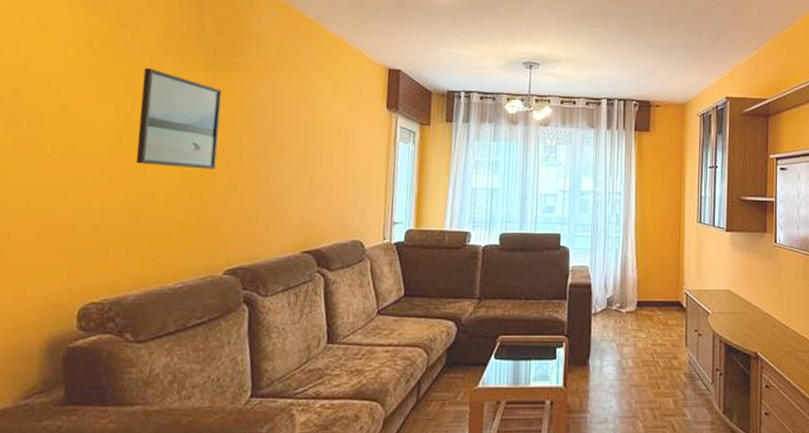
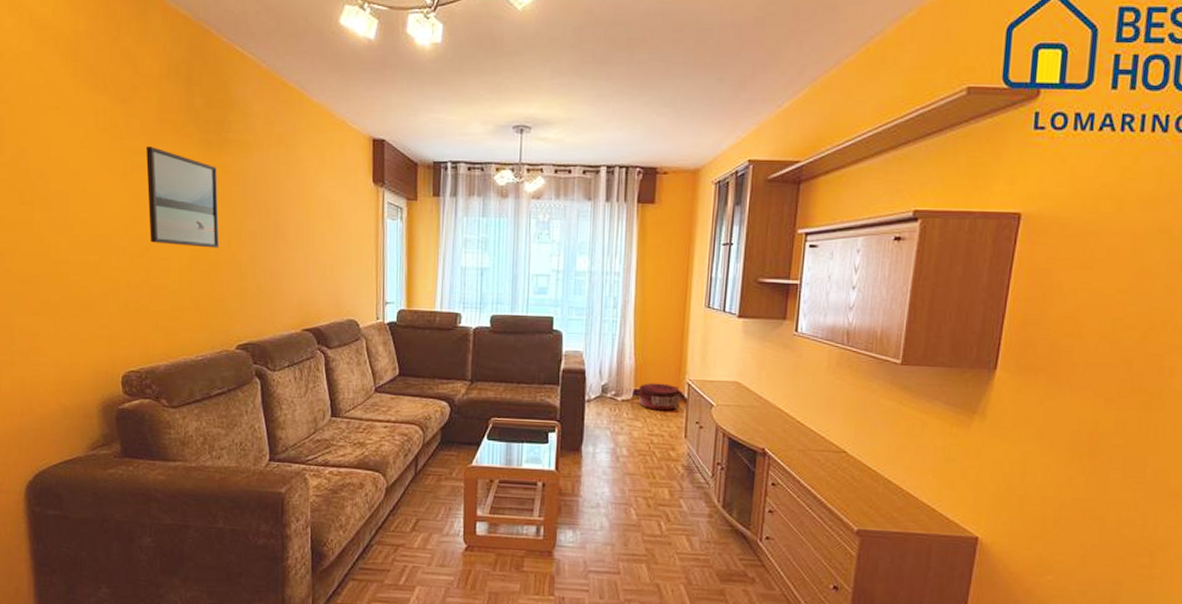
pouf: none [641,294,679,320] -> present [638,383,680,411]

